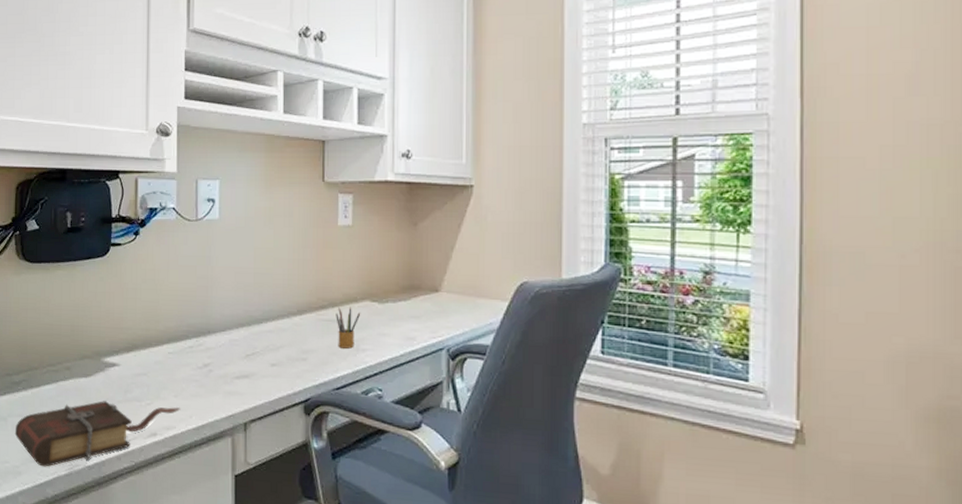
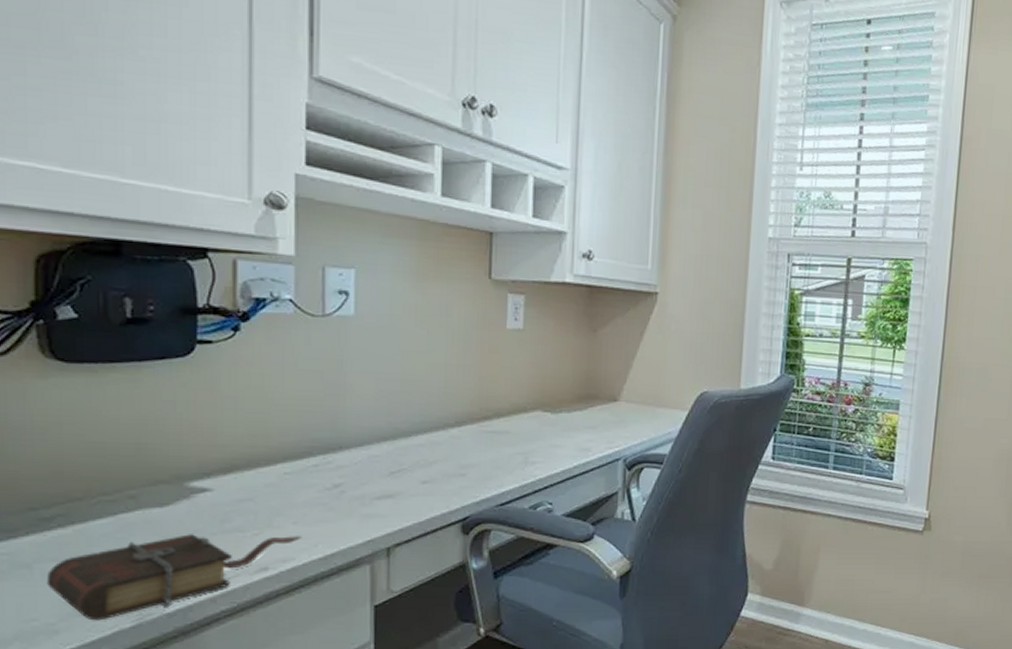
pencil box: present [336,307,361,349] -> none [501,417,531,462]

